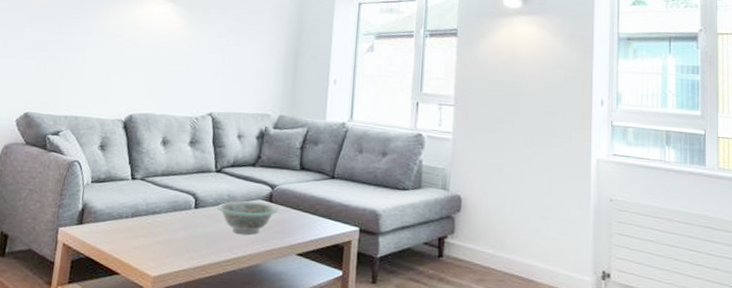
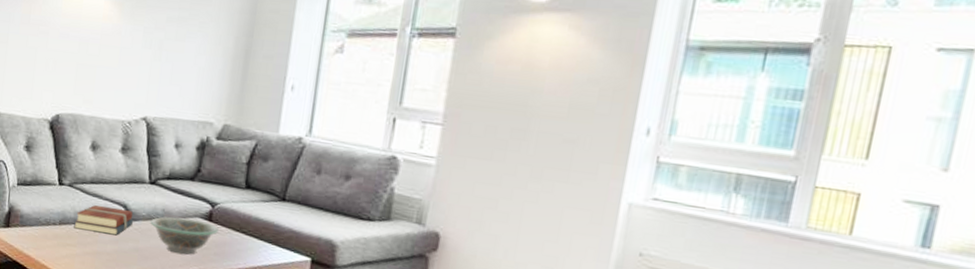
books: none [145,196,201,223] -> present [74,205,133,236]

